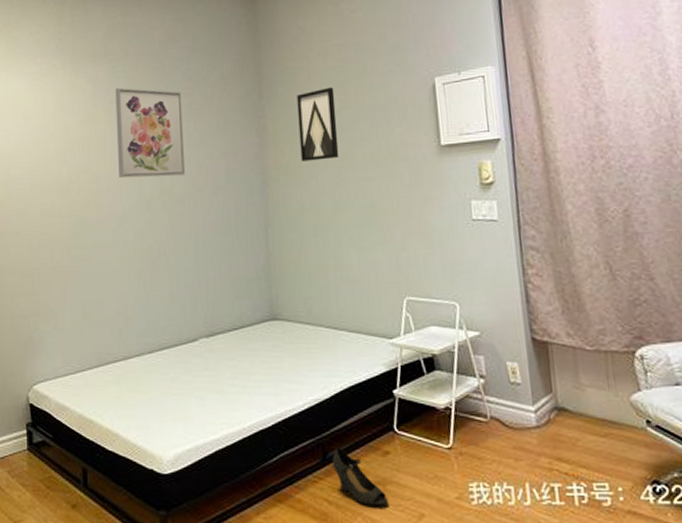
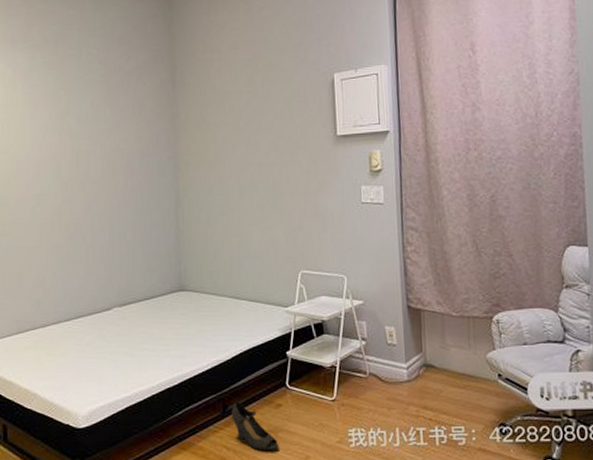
wall art: present [115,87,186,179] -> none [34,72,102,160]
wall art: present [297,86,339,162] -> none [208,79,245,148]

